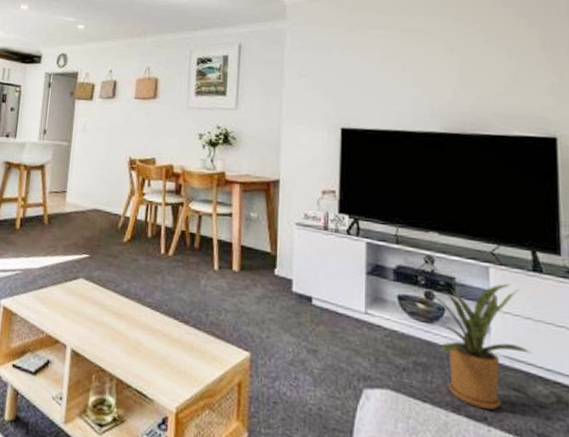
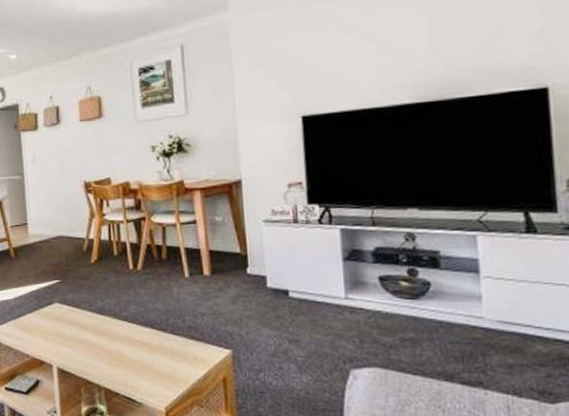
house plant: present [417,283,531,410] -> none [398,249,528,375]

